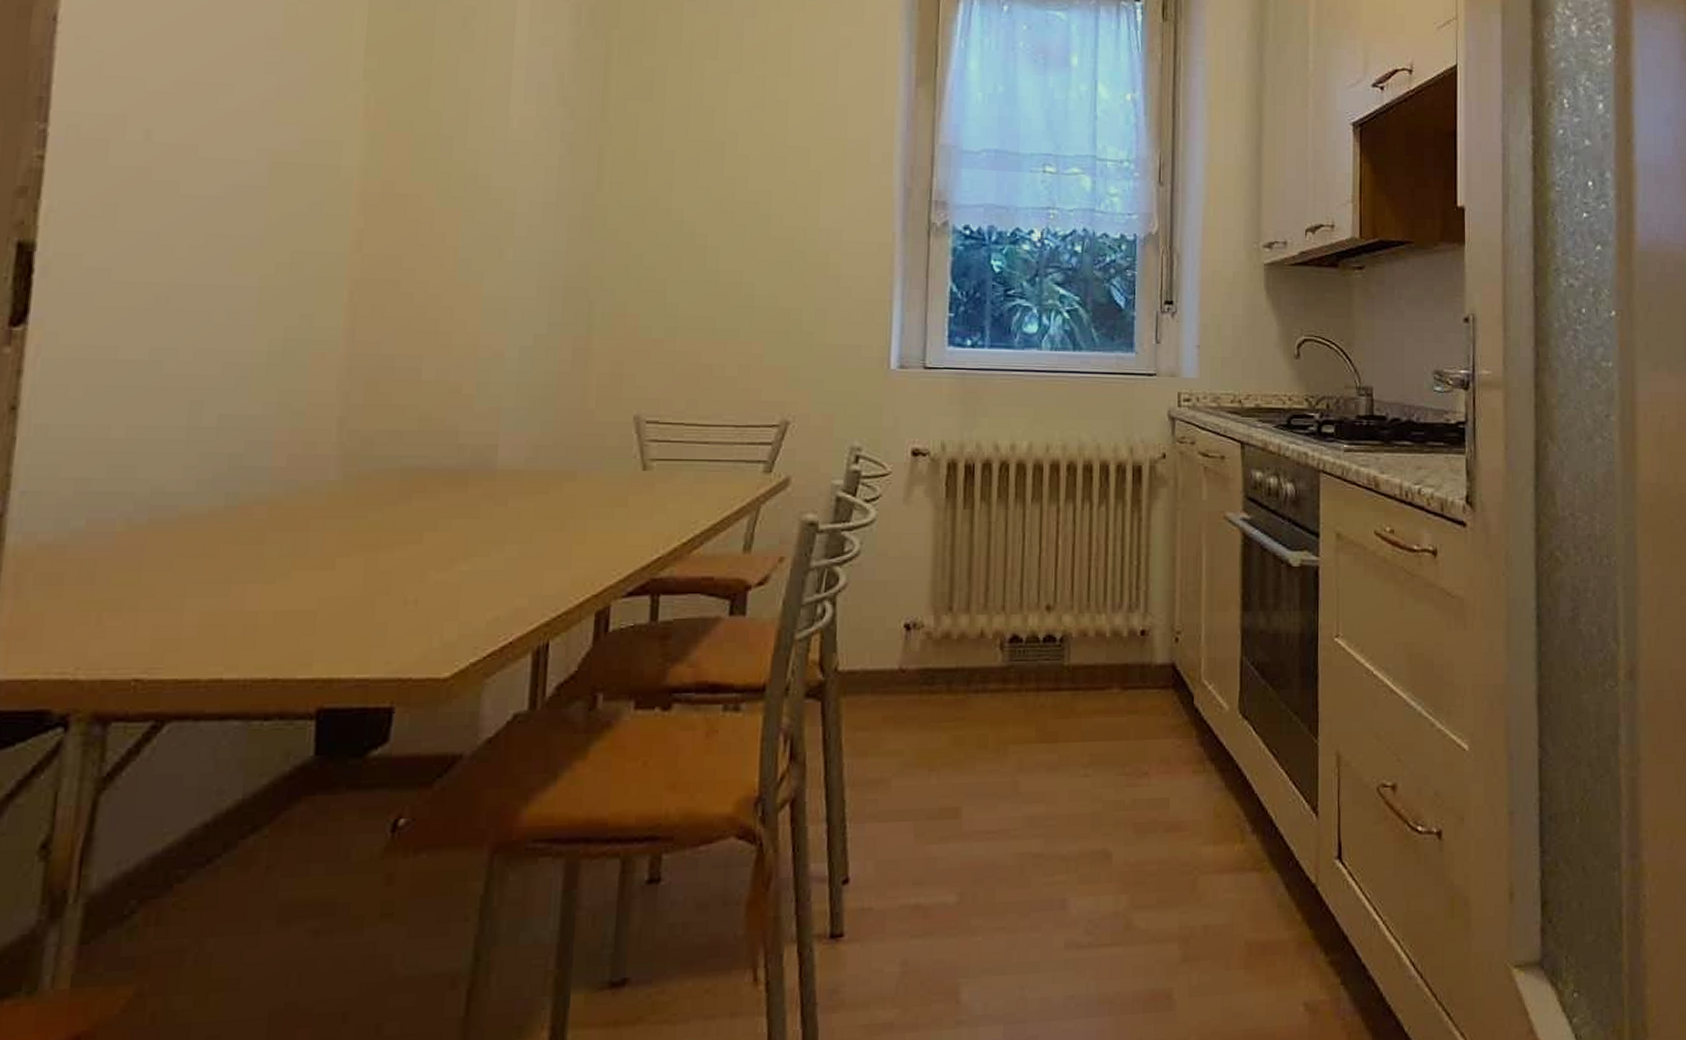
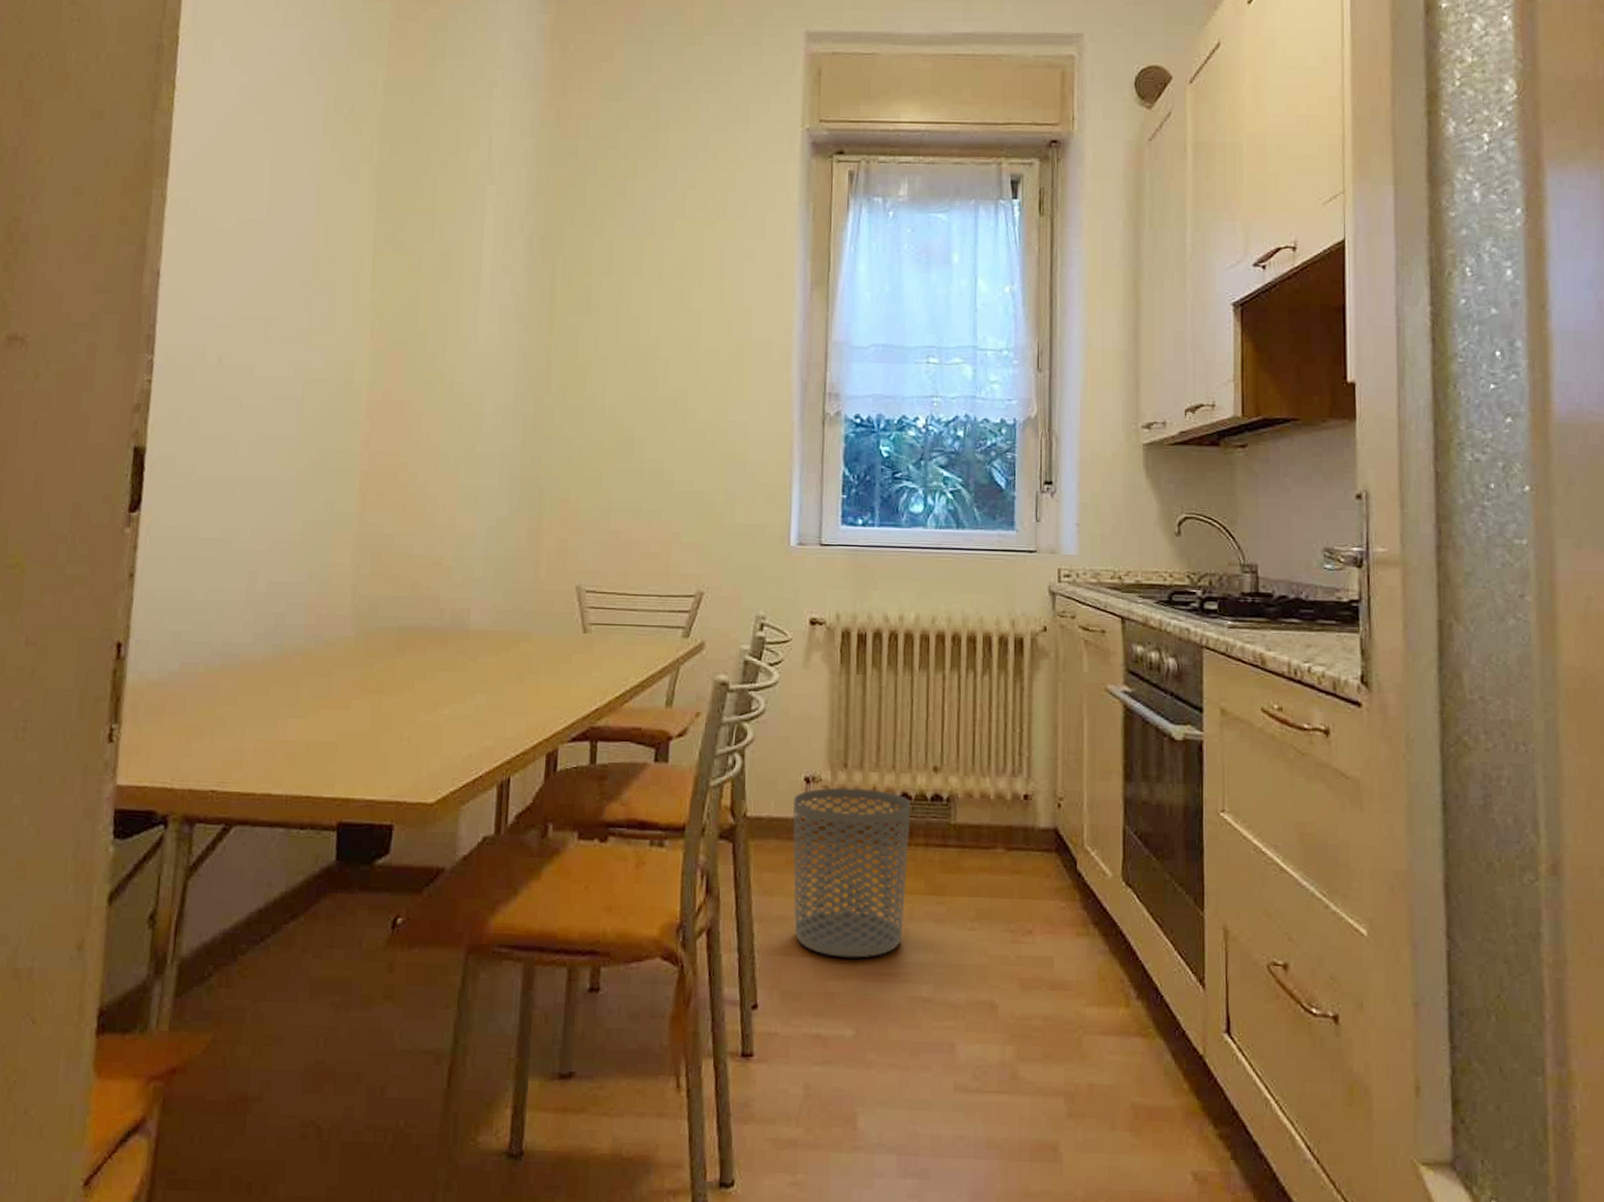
waste bin: none [890,633,1021,818] -> present [792,787,910,958]

